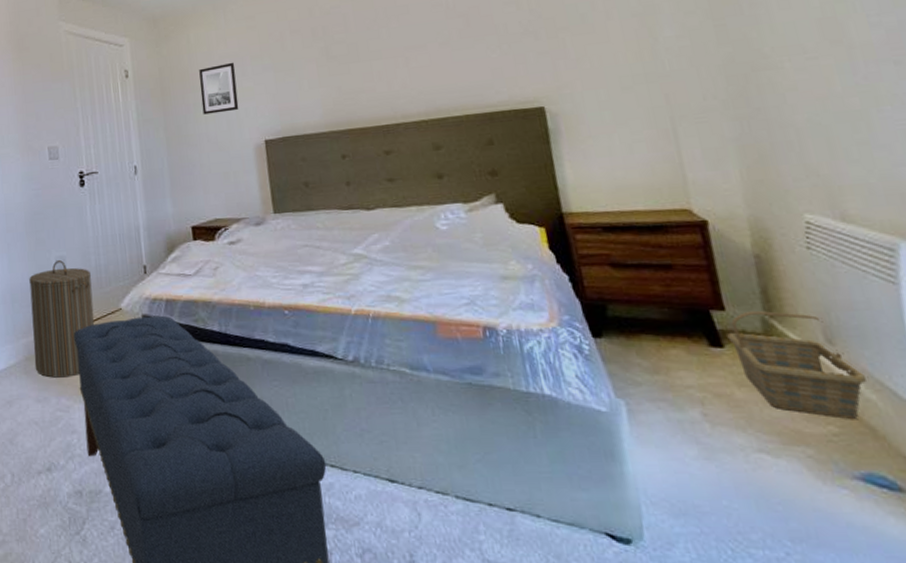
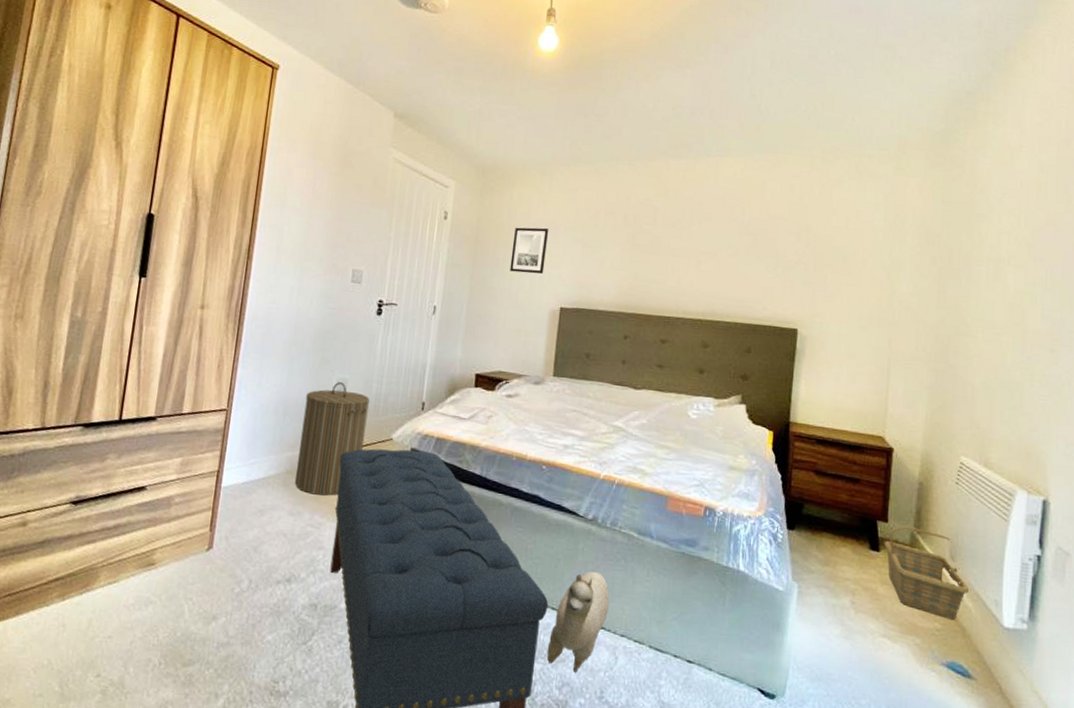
plush toy: none [335,418,397,536] -> present [547,571,610,673]

